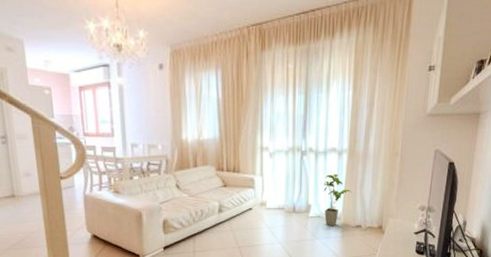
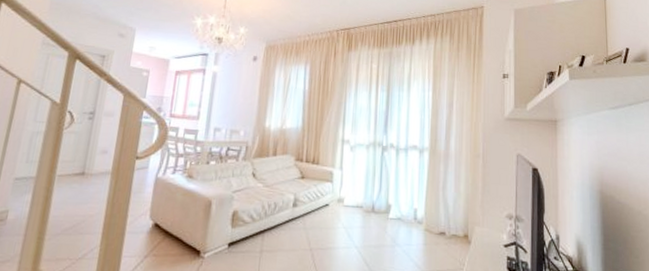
house plant: present [323,173,353,227] -> none [404,172,435,232]

